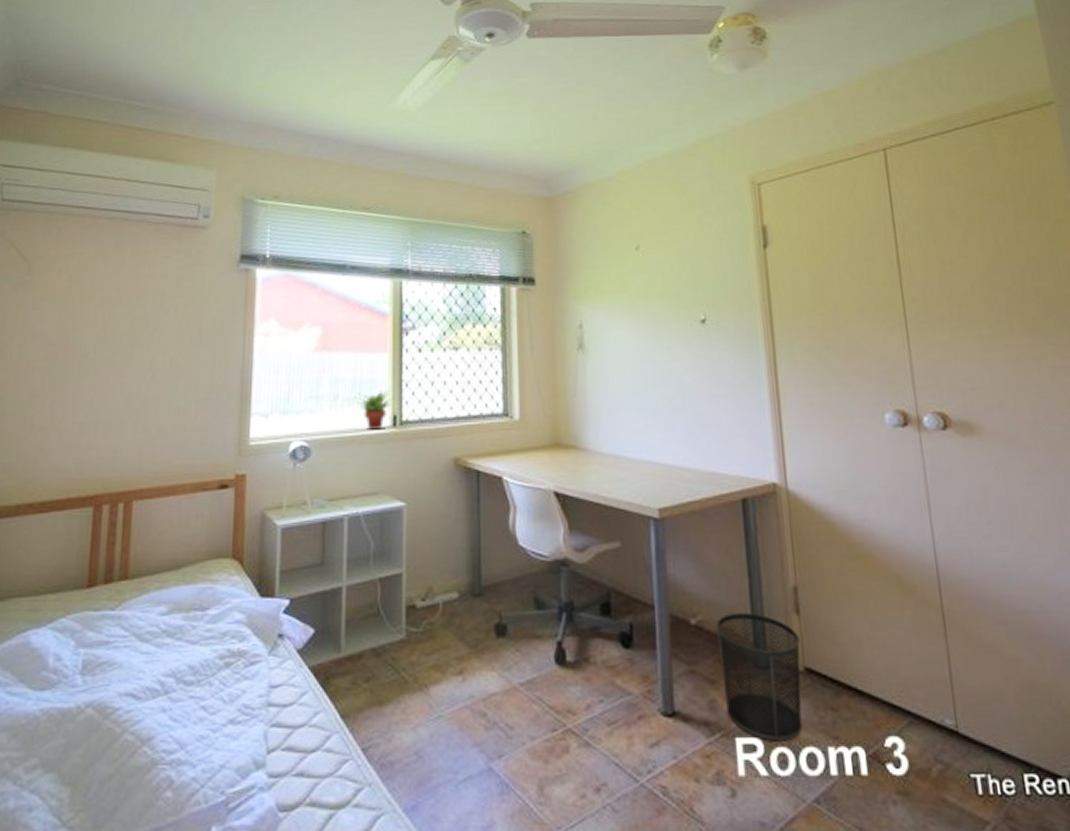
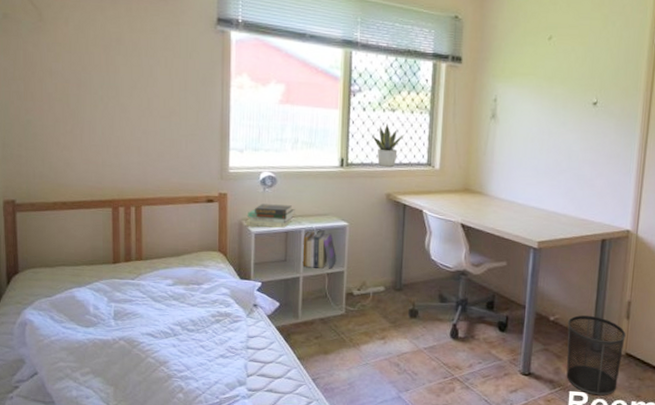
books: none [269,484,335,518] -> present [245,204,295,228]
books: none [347,516,391,572] -> present [303,229,337,269]
succulent plant: present [354,390,395,431] -> none [311,138,343,169]
potted plant: none [431,364,472,423] -> present [372,122,405,168]

